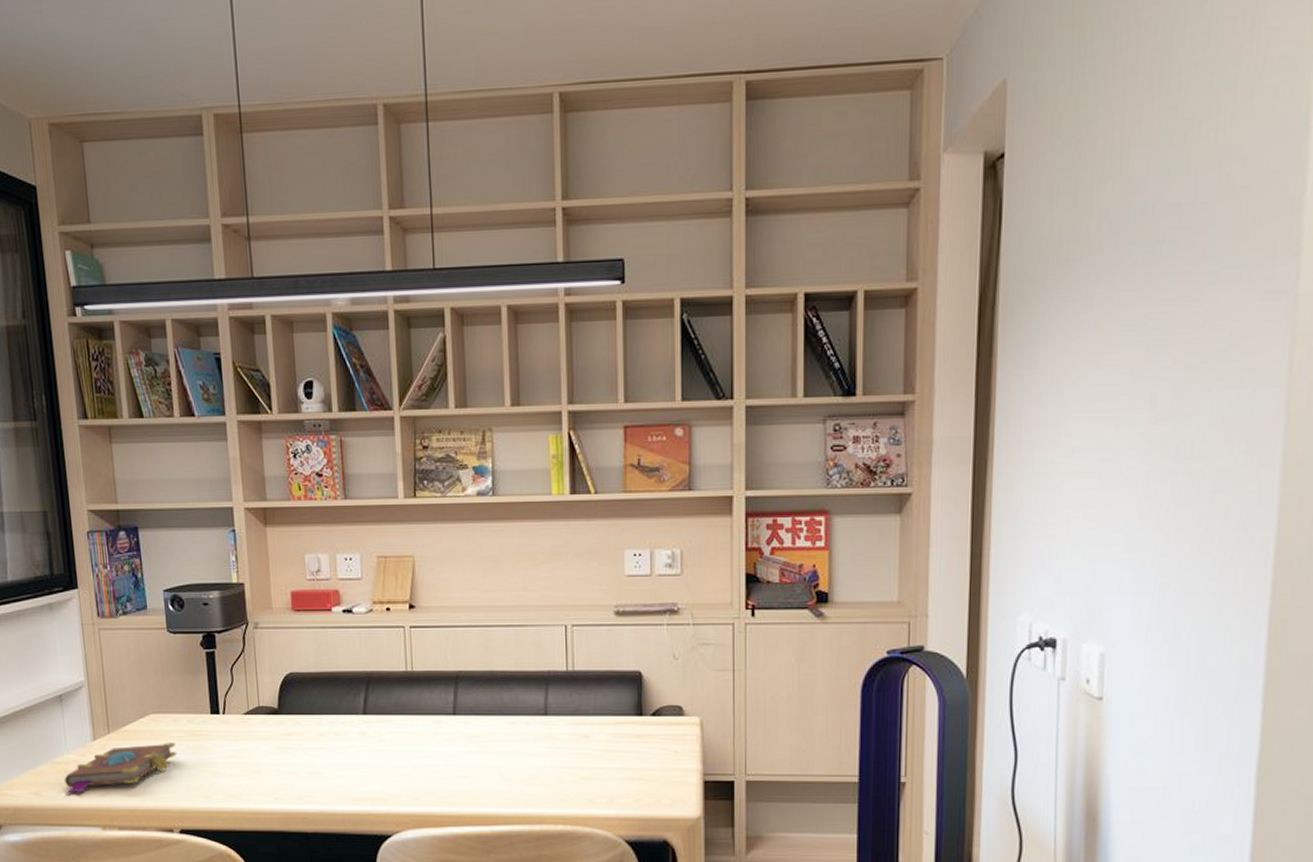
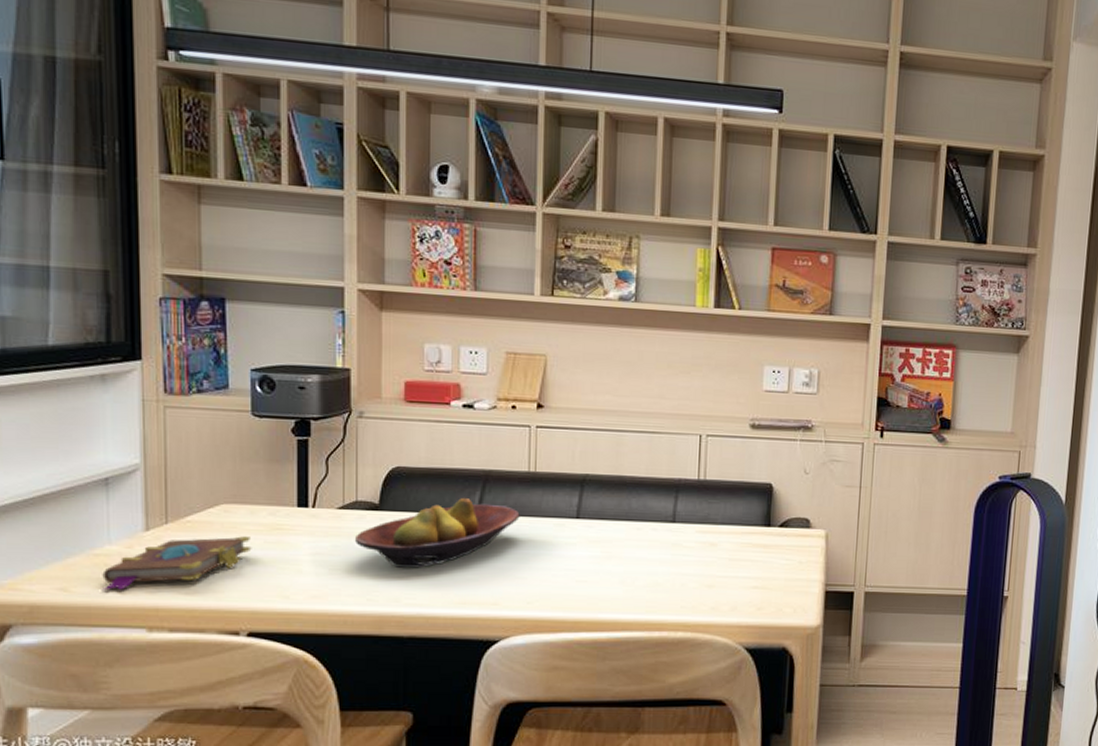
fruit bowl: none [259,698,402,768] -> present [354,497,520,568]

